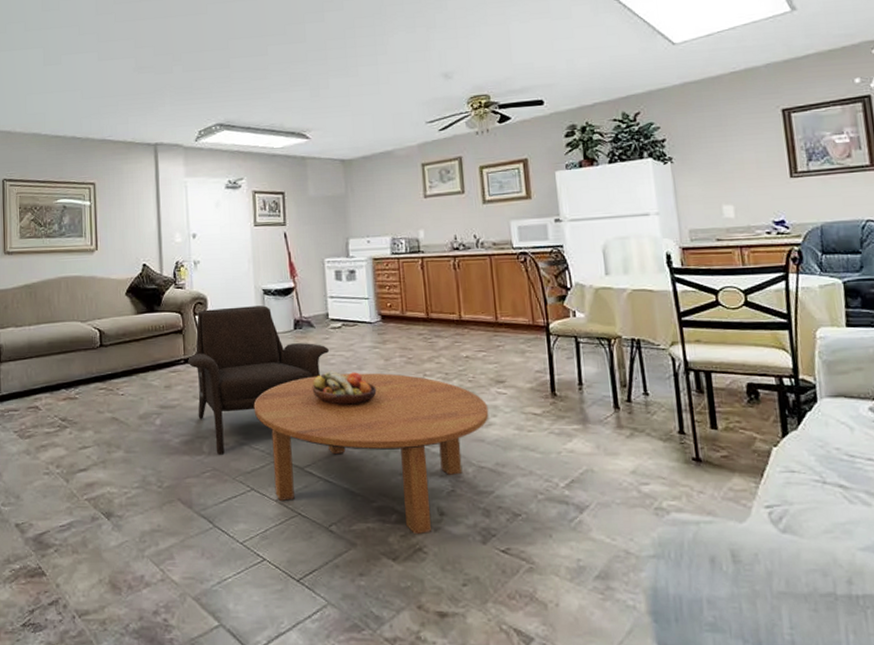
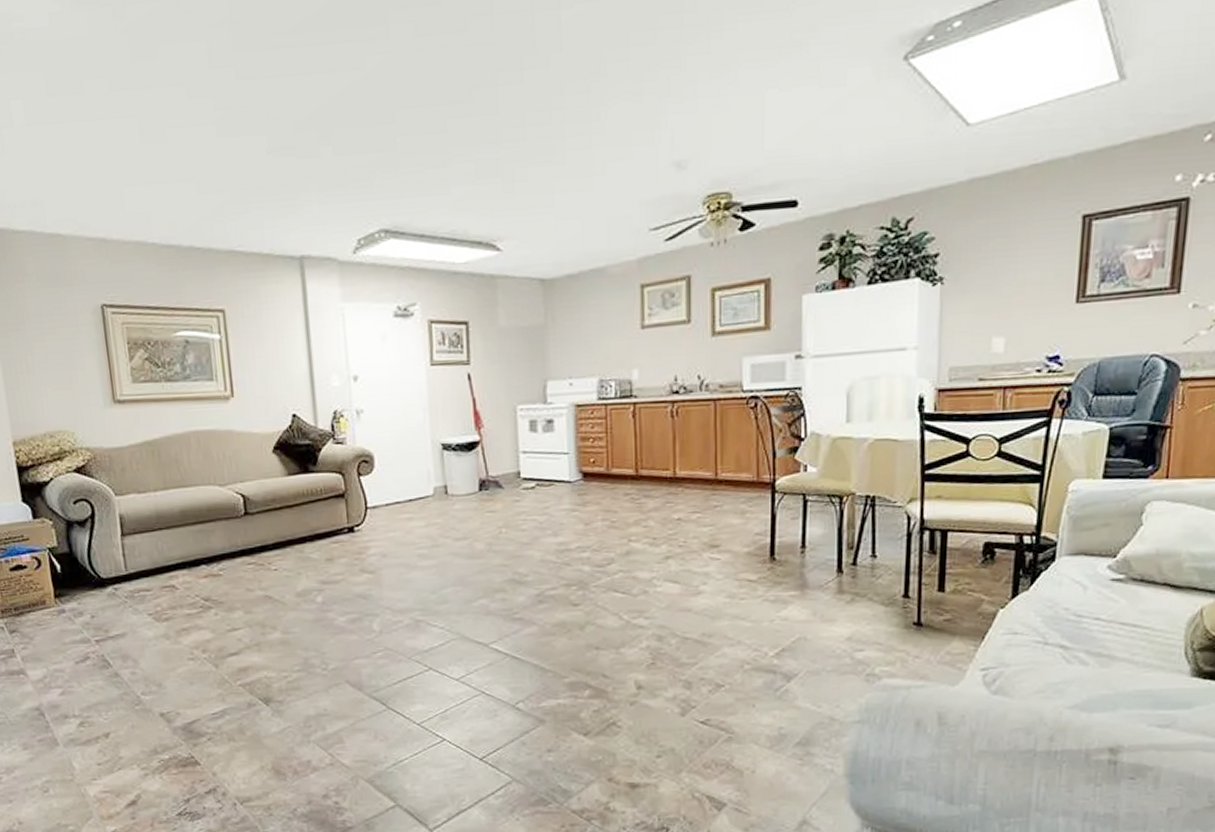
armchair: present [188,305,330,455] -> none [352,463,521,633]
coffee table: present [253,373,489,535] -> none [431,539,699,709]
fruit bowl: present [312,370,377,405] -> none [499,537,574,576]

